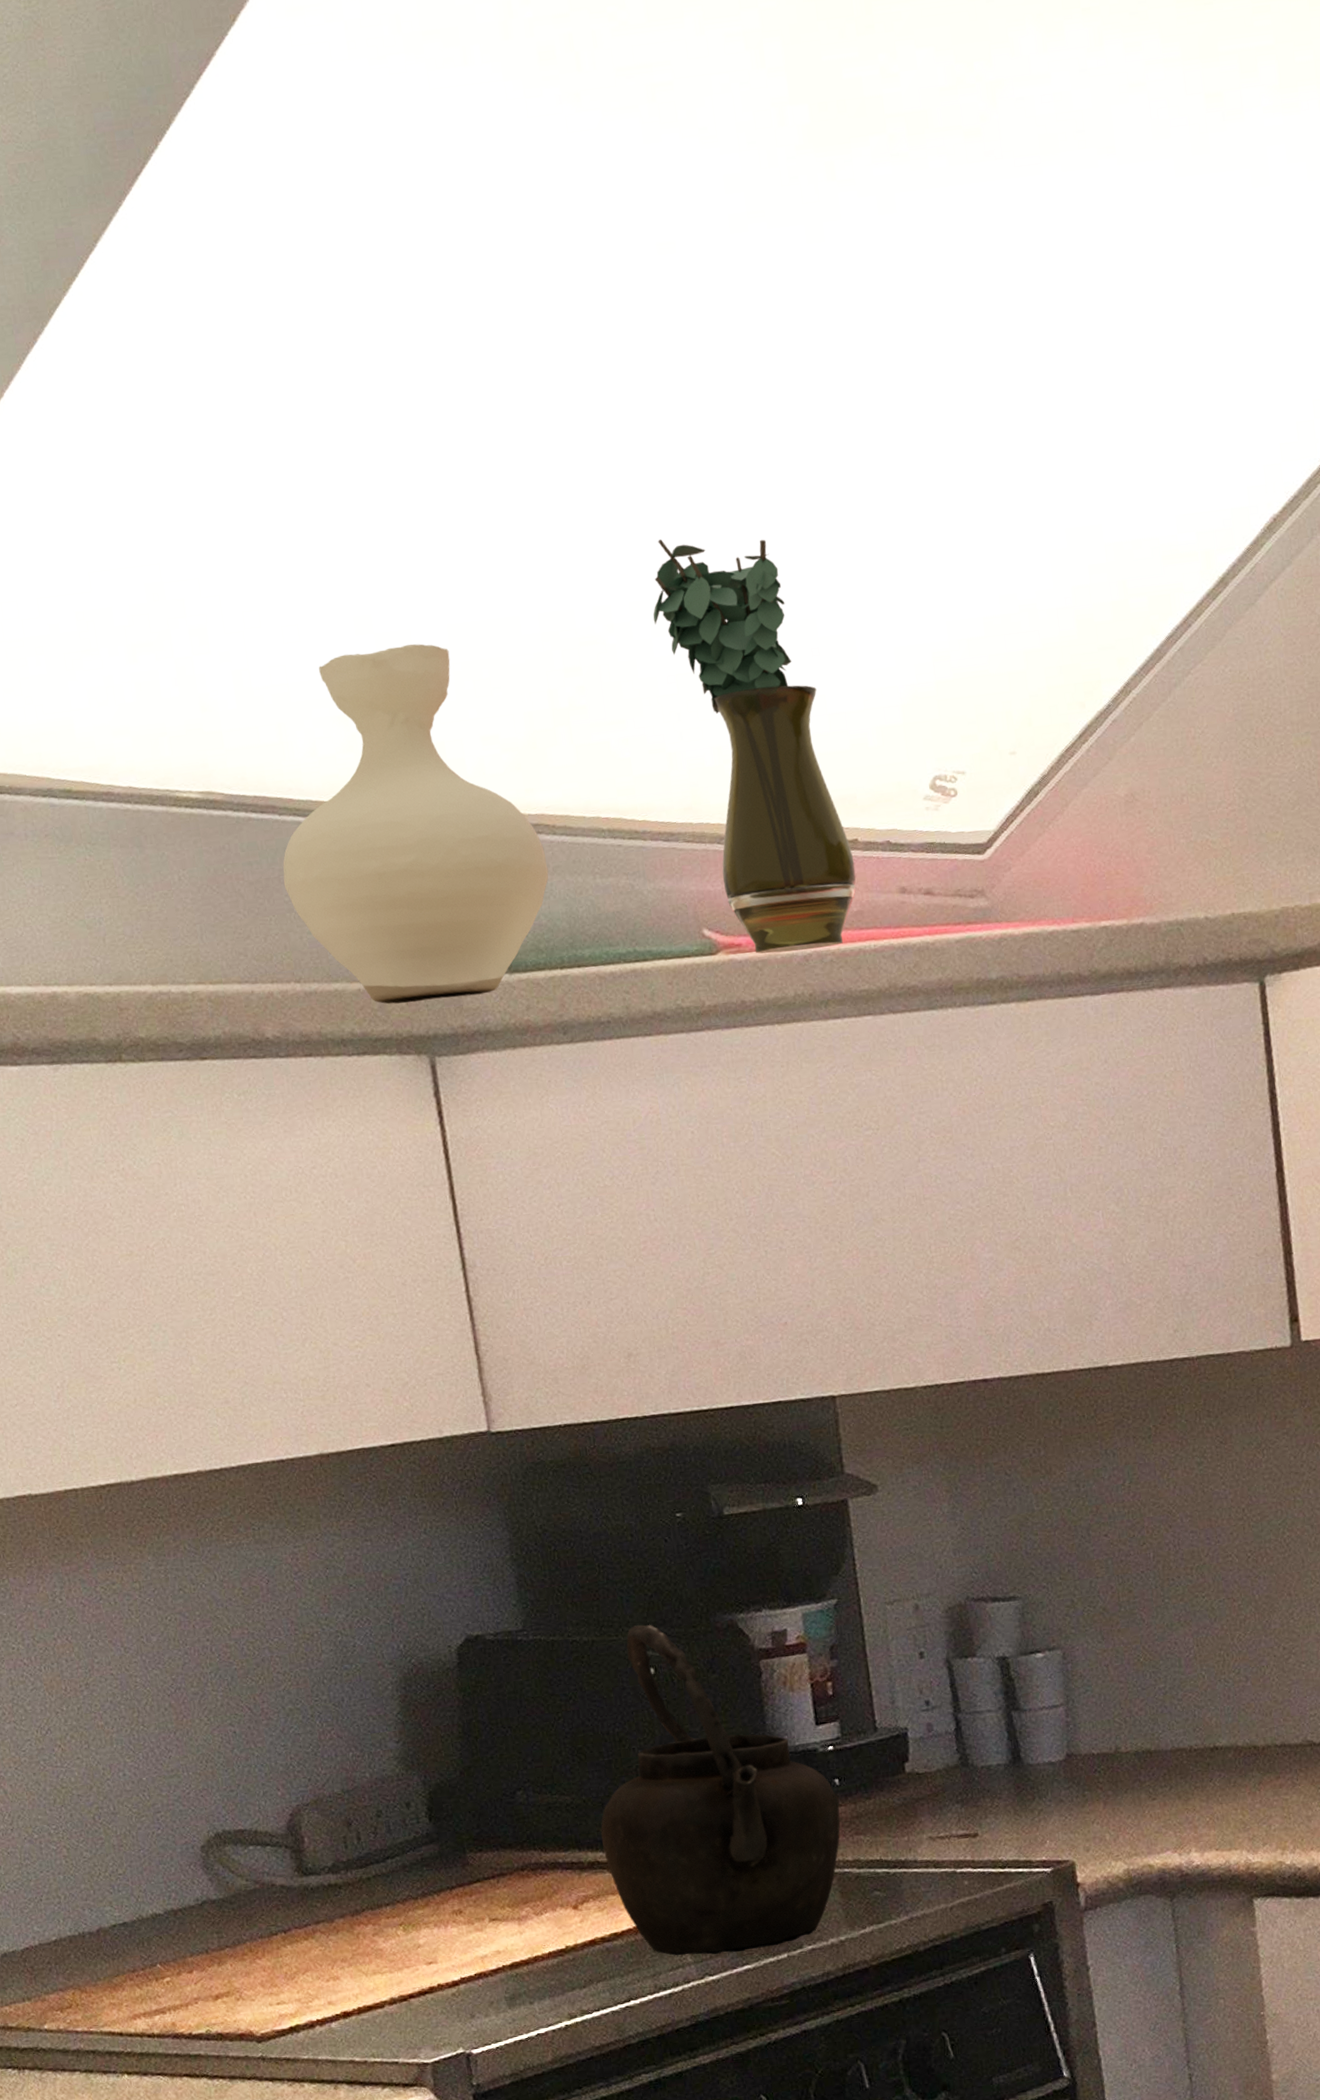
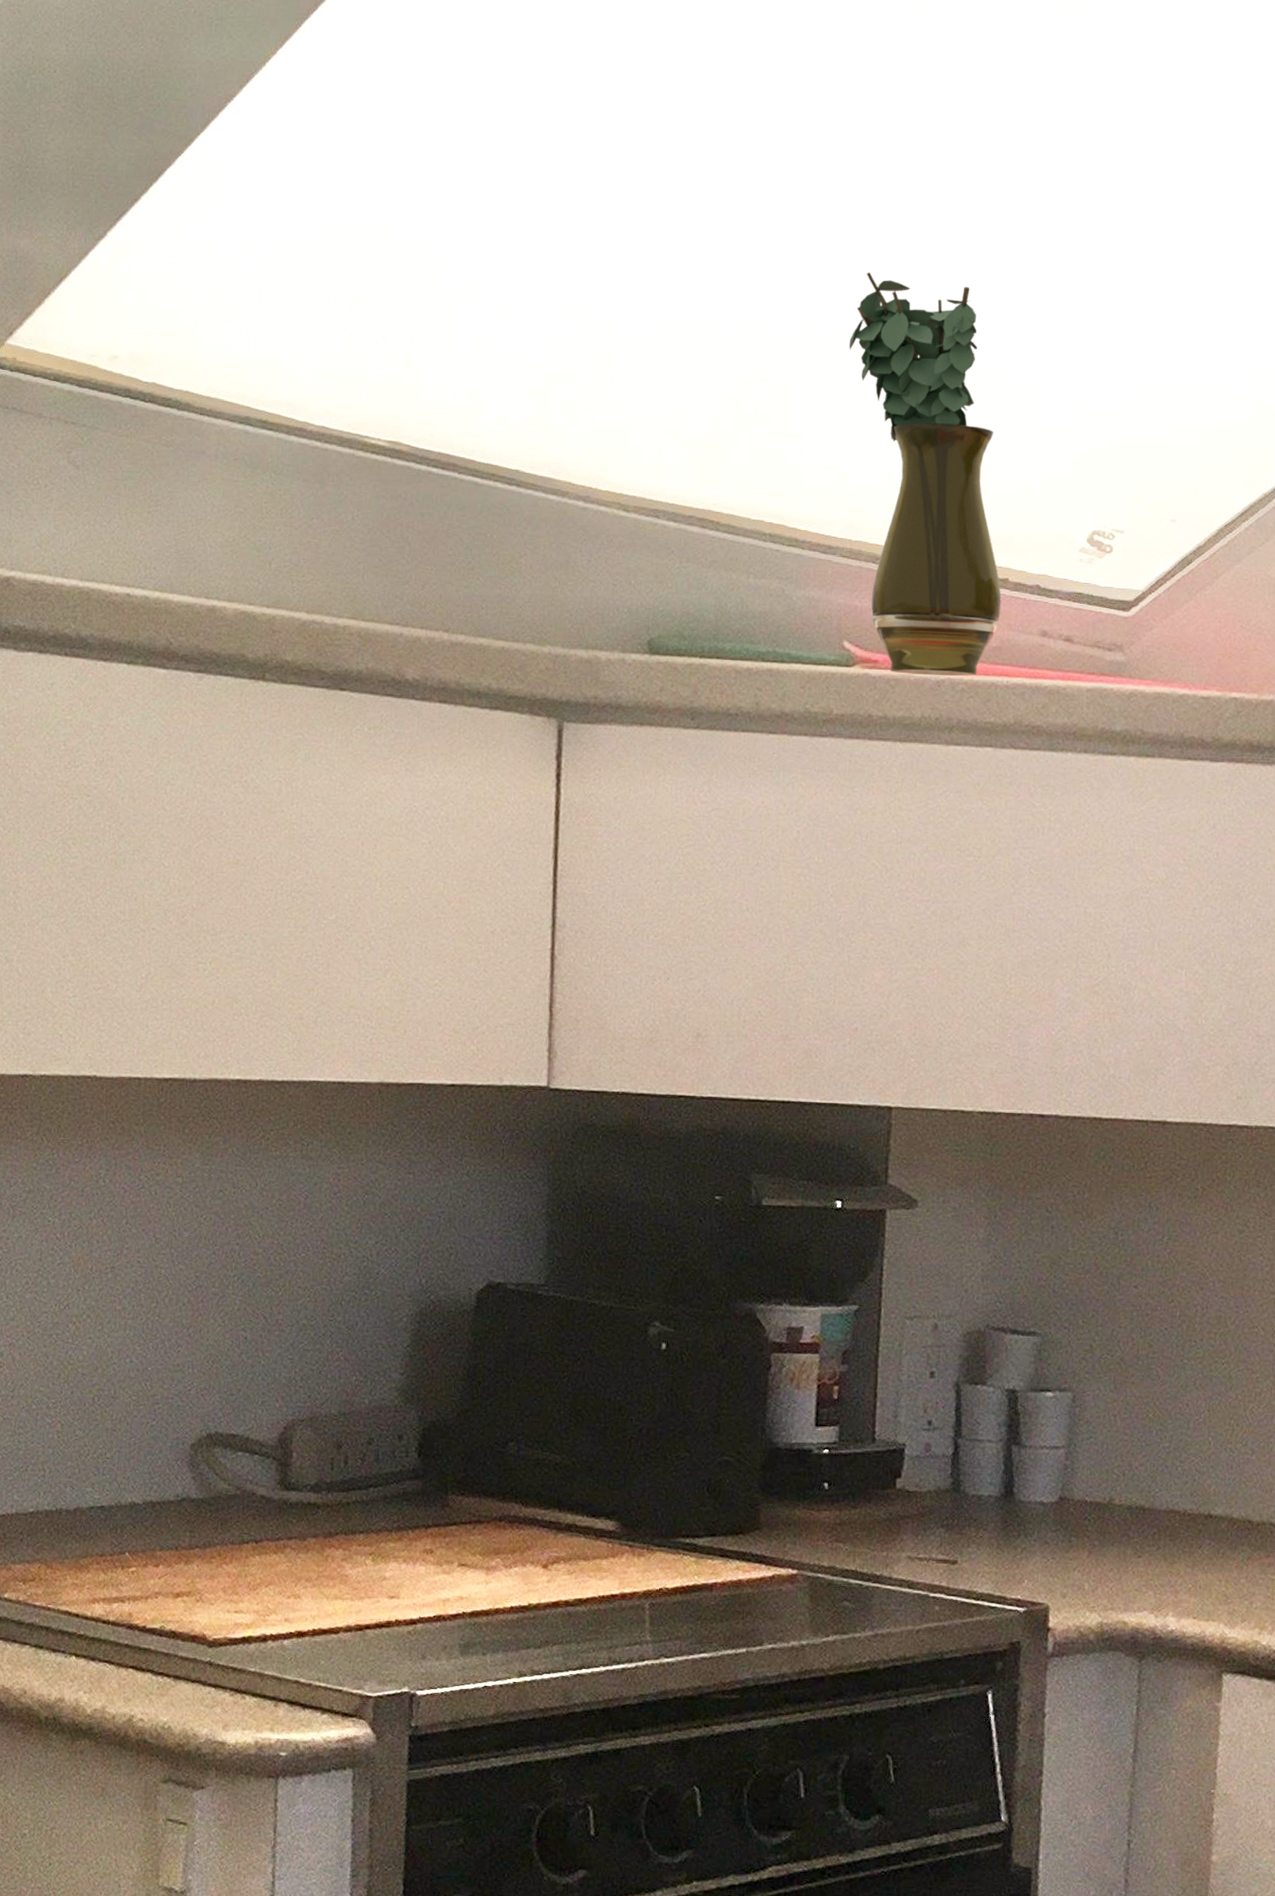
ceramic jug: present [282,643,549,1005] -> none [450,333,705,670]
kettle: present [601,1624,841,1956] -> none [583,1299,826,1639]

